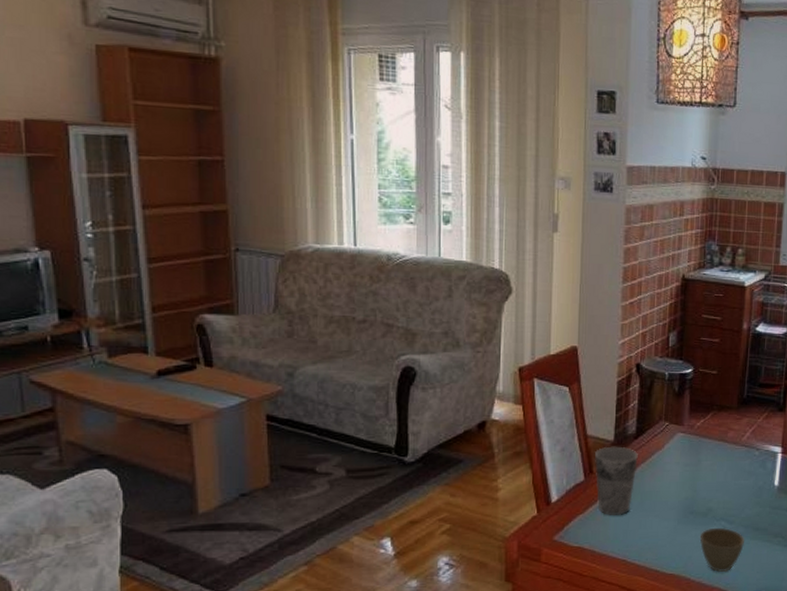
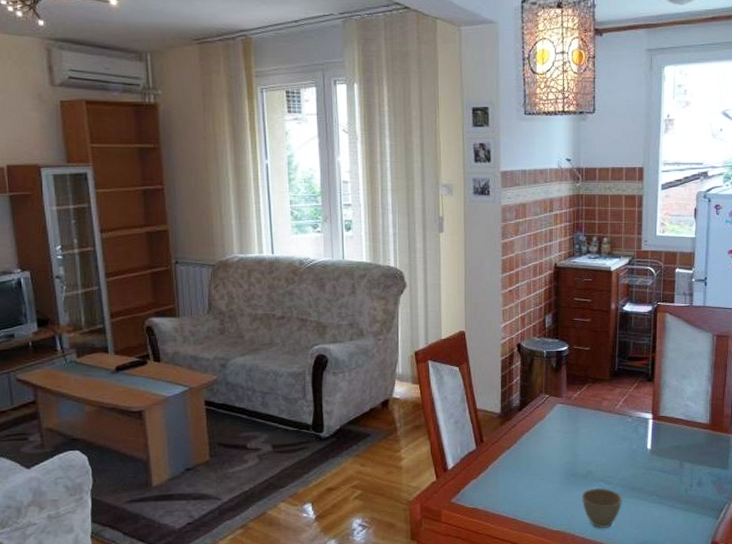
cup: present [594,446,638,515] -> none [484,417,523,479]

